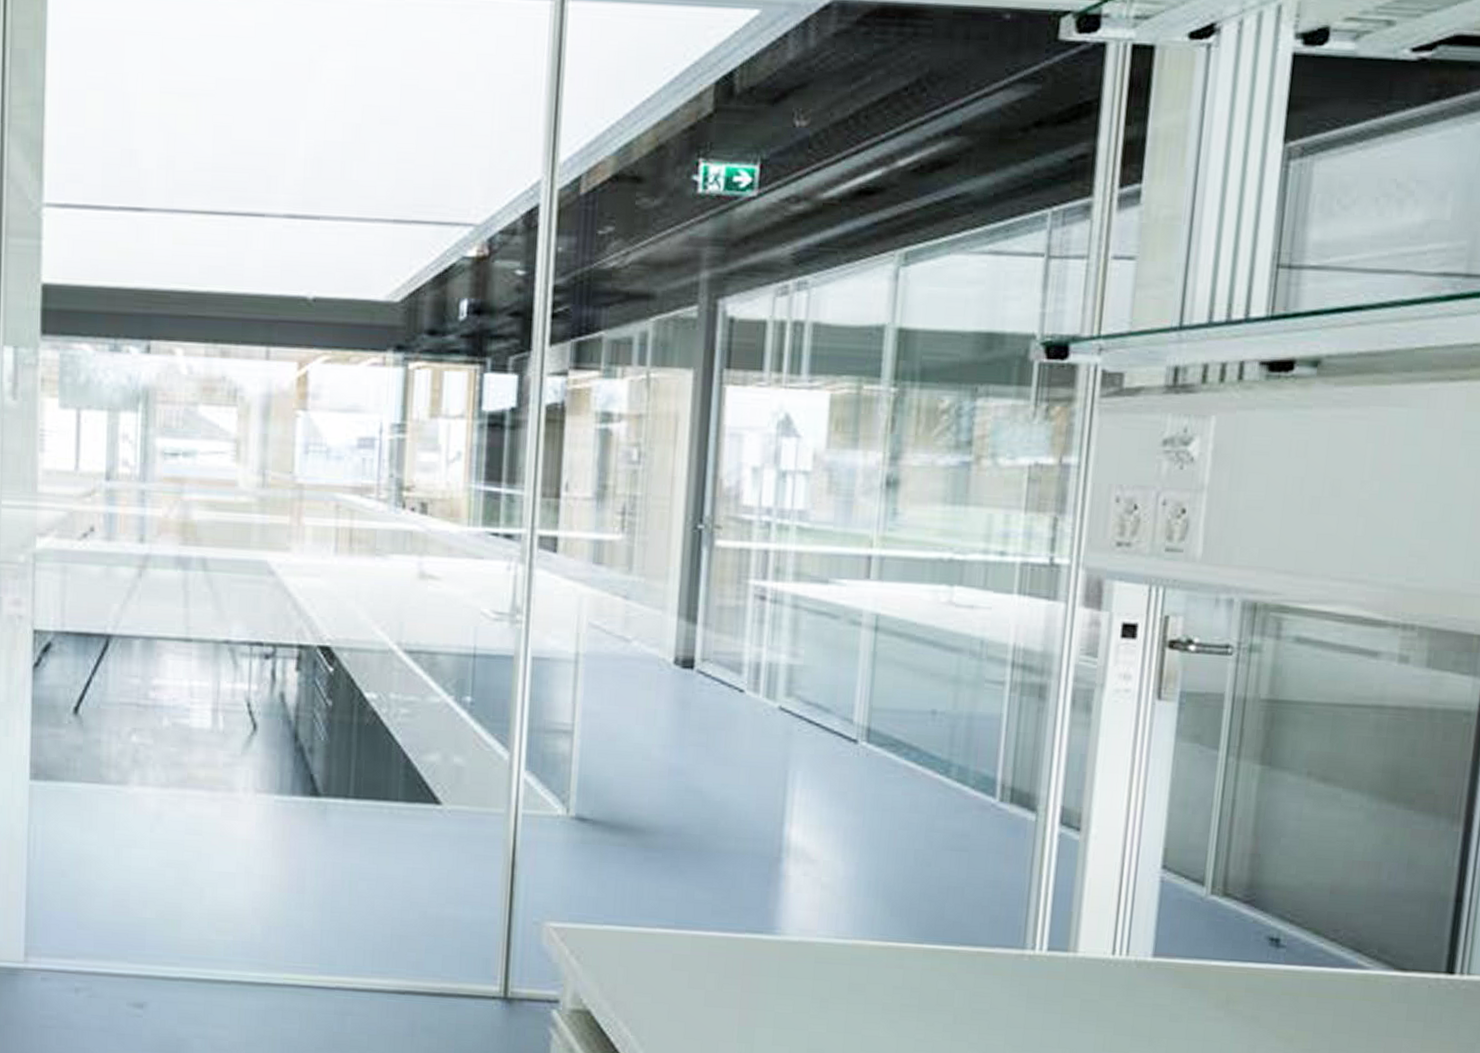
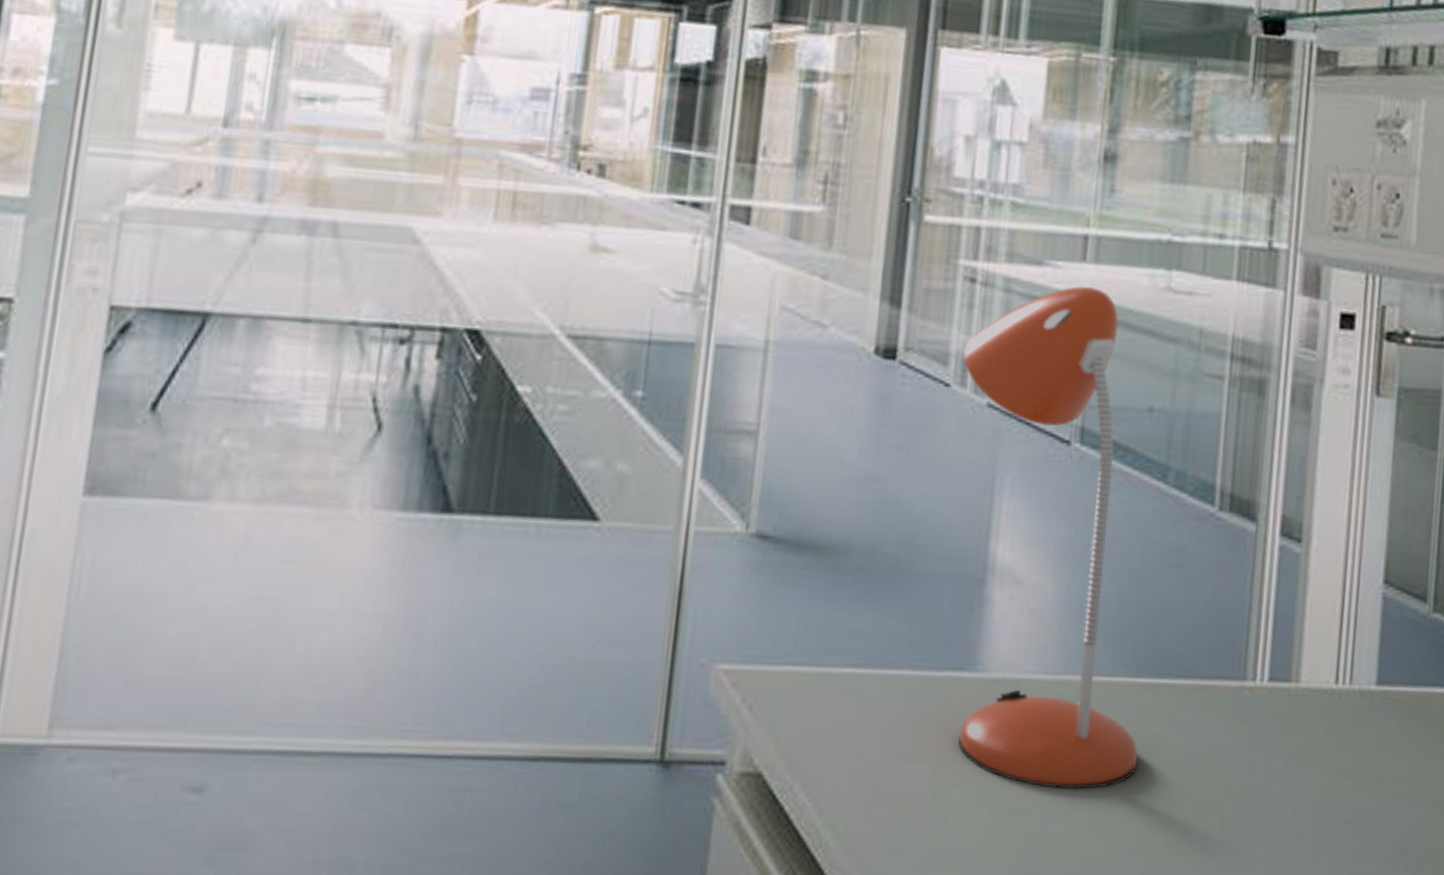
desk lamp: none [755,601,924,1035] -> present [958,286,1138,790]

